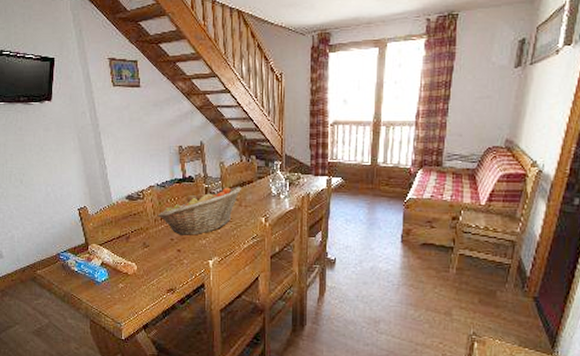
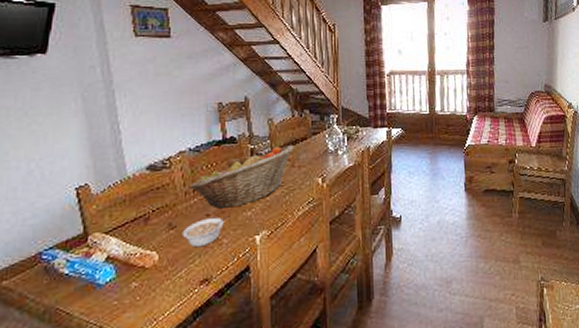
legume: none [153,241,189,264] -> present [182,216,231,248]

